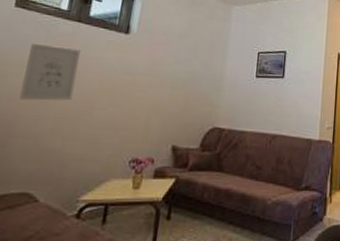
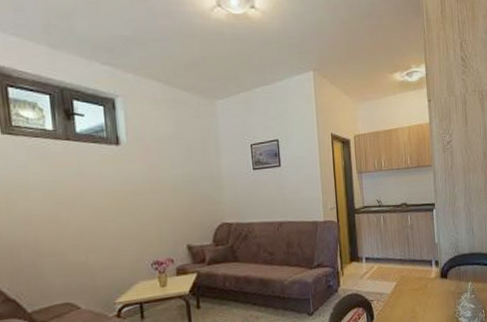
wall art: present [19,43,81,101] -> none [29,167,83,223]

